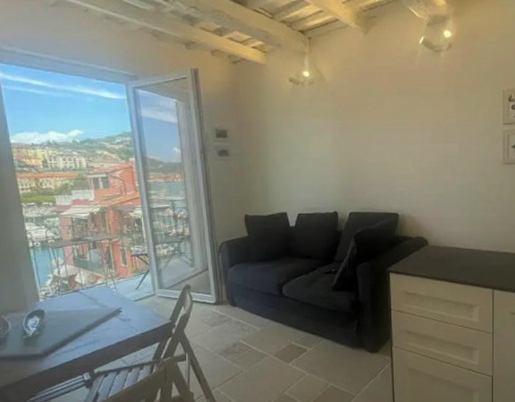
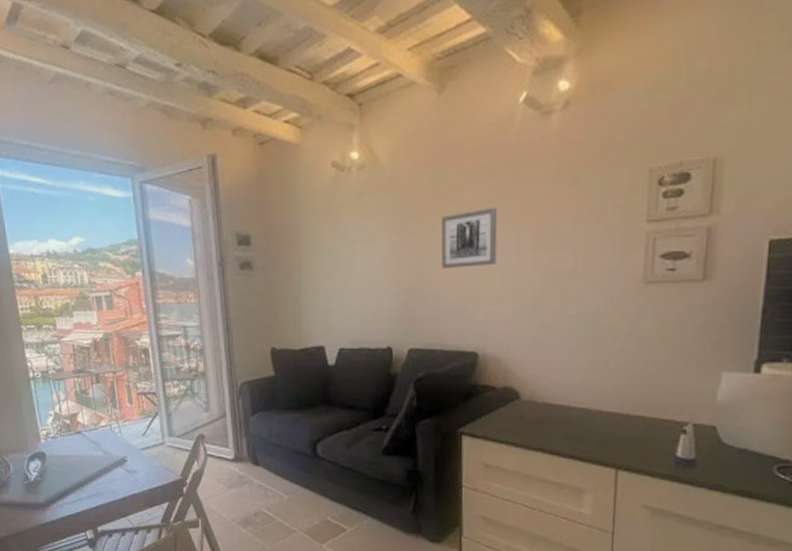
wall art: none [369,112,409,155] -> present [440,207,498,268]

